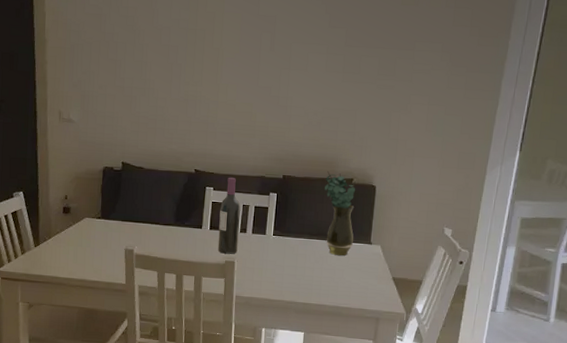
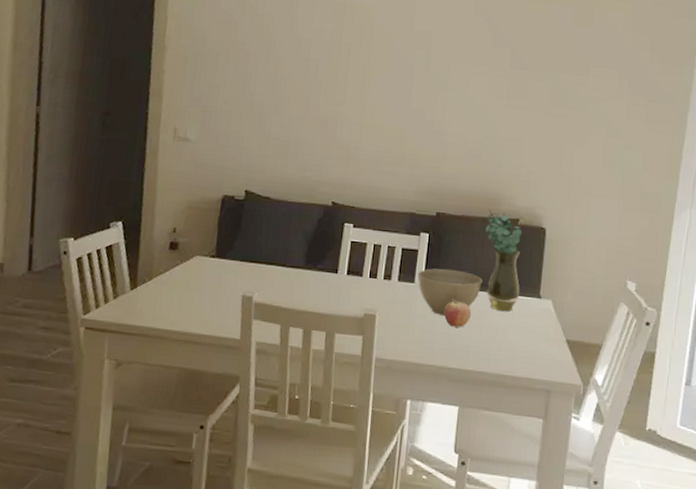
wine bottle: present [217,177,241,254] -> none [355,212,385,306]
bowl: none [268,222,323,260] -> present [417,268,483,316]
fruit: none [291,247,313,270] -> present [444,299,471,328]

